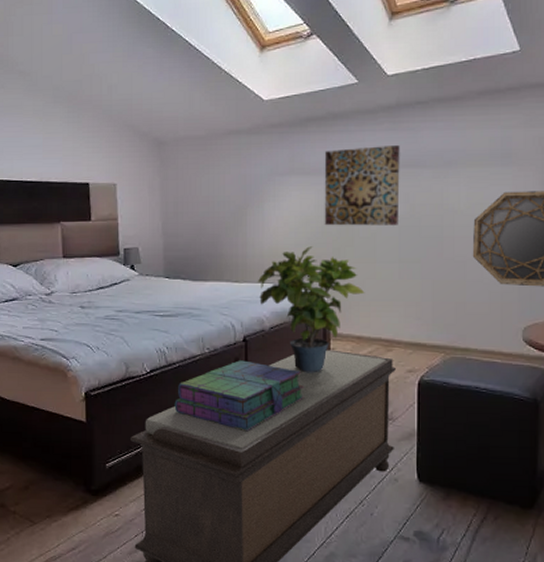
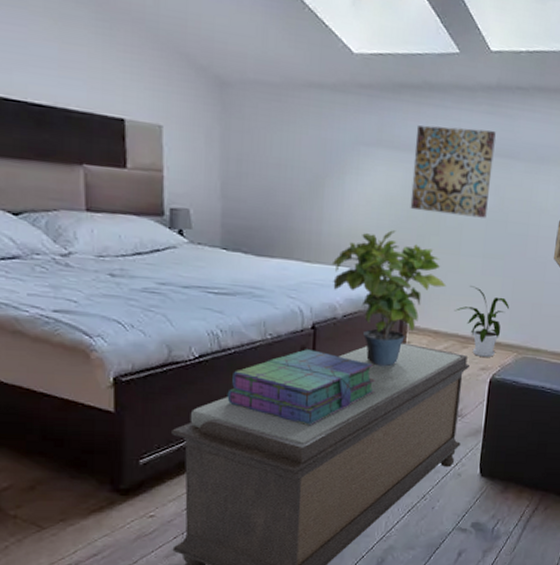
house plant: none [375,291,432,359] -> present [454,286,510,357]

